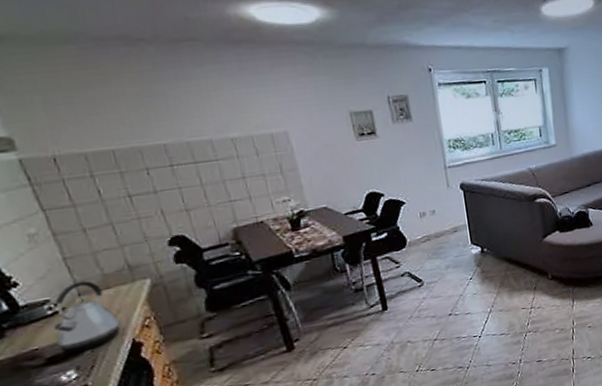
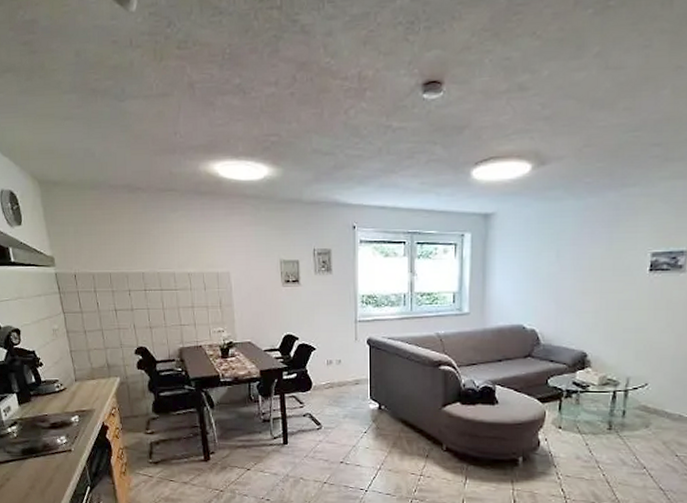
kettle: present [52,280,122,355] -> none [57,370,98,425]

